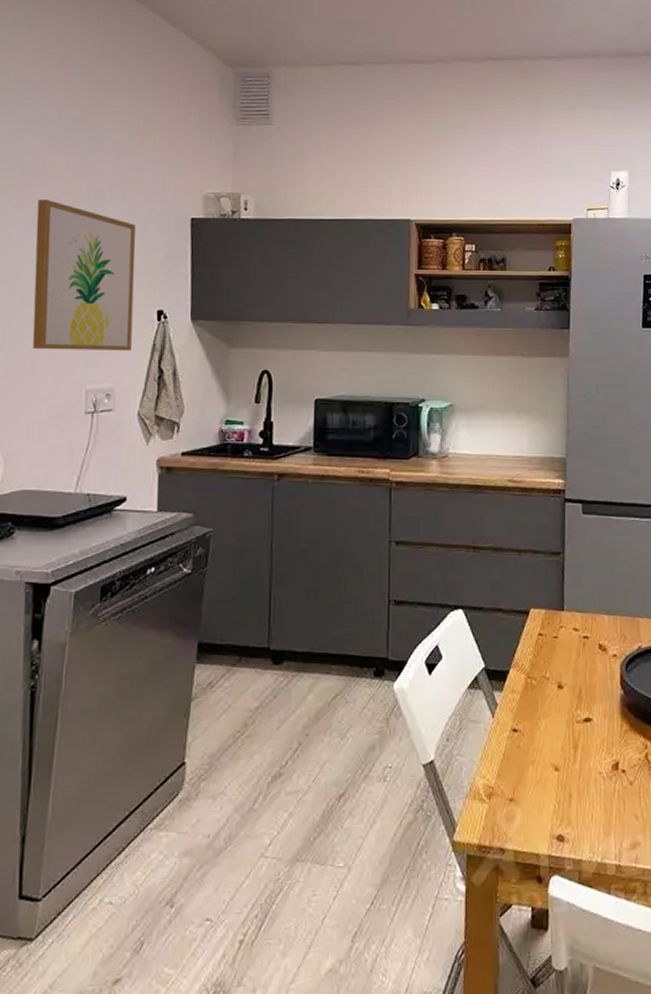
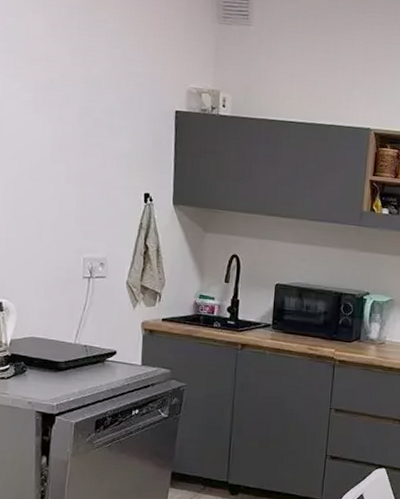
wall art: present [32,200,136,351] -> none [38,82,127,228]

